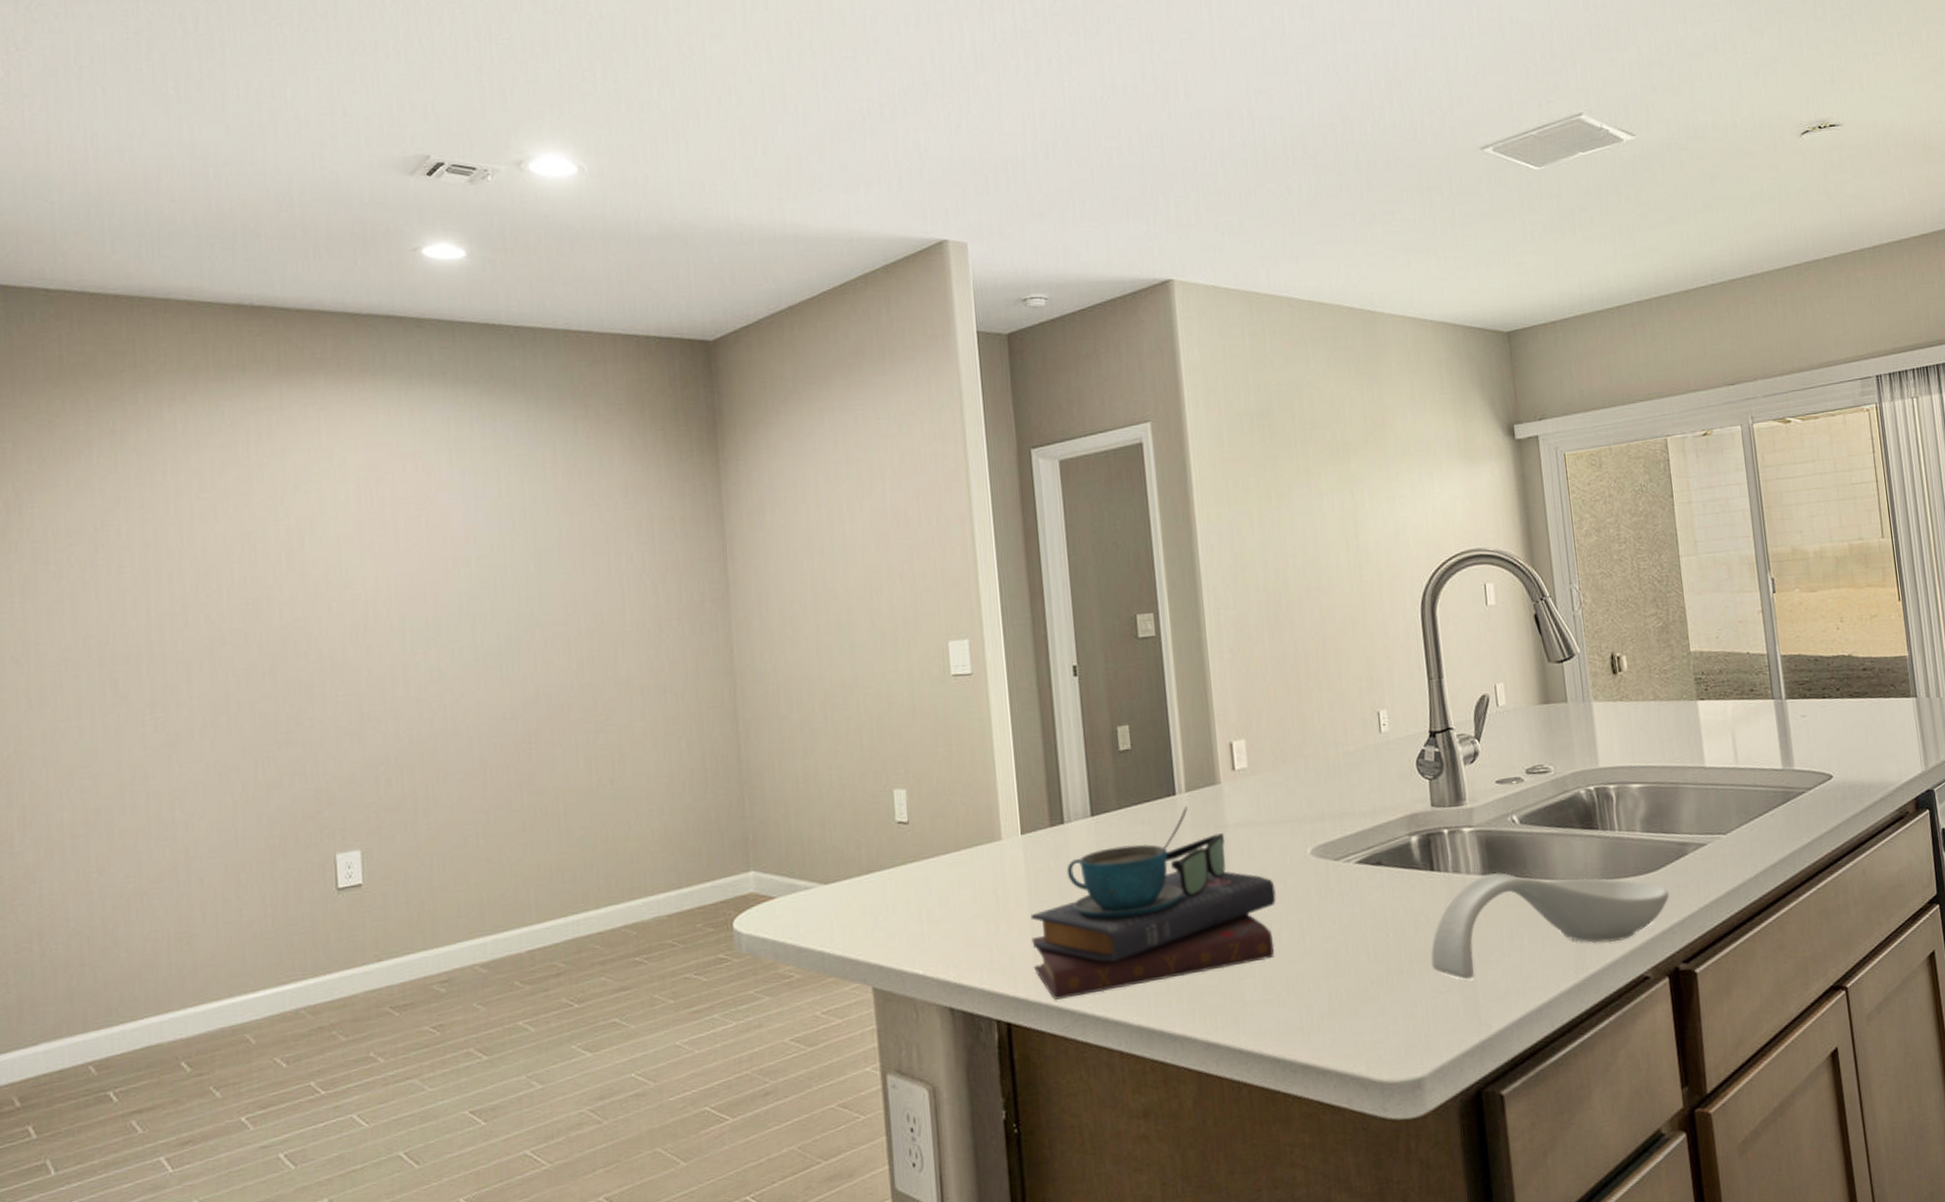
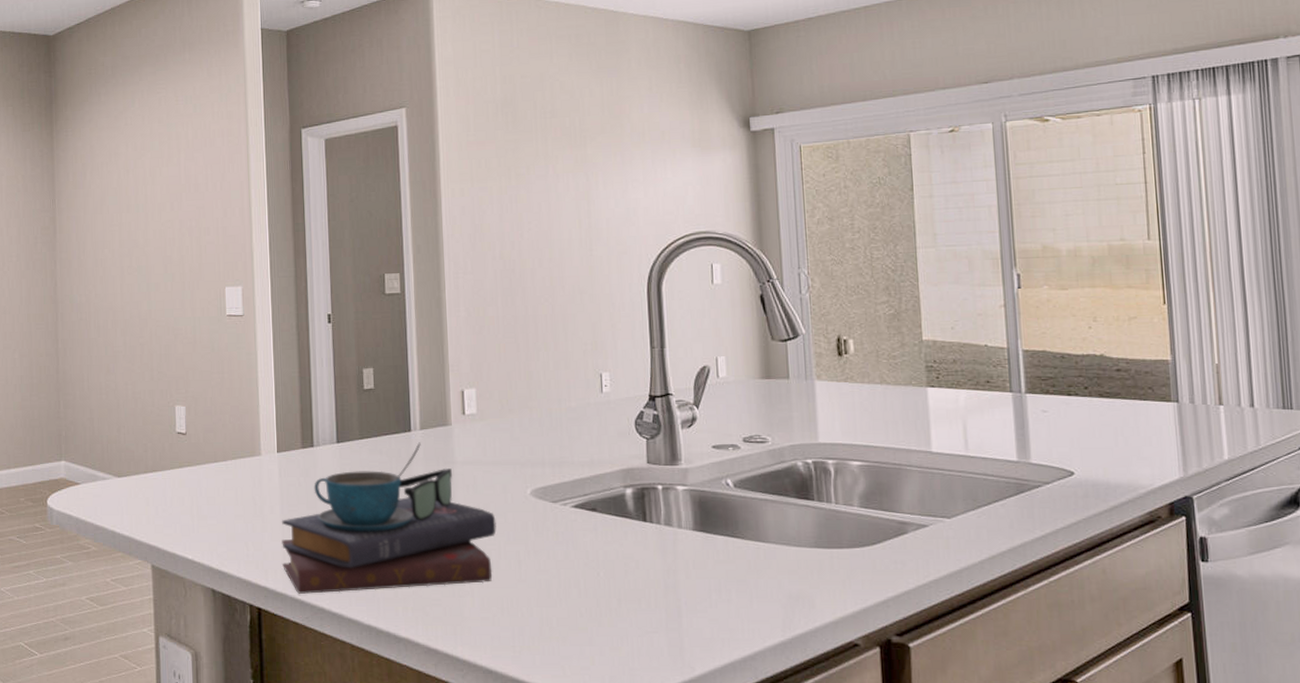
spoon rest: present [1431,872,1670,980] -> none [639,529,886,624]

